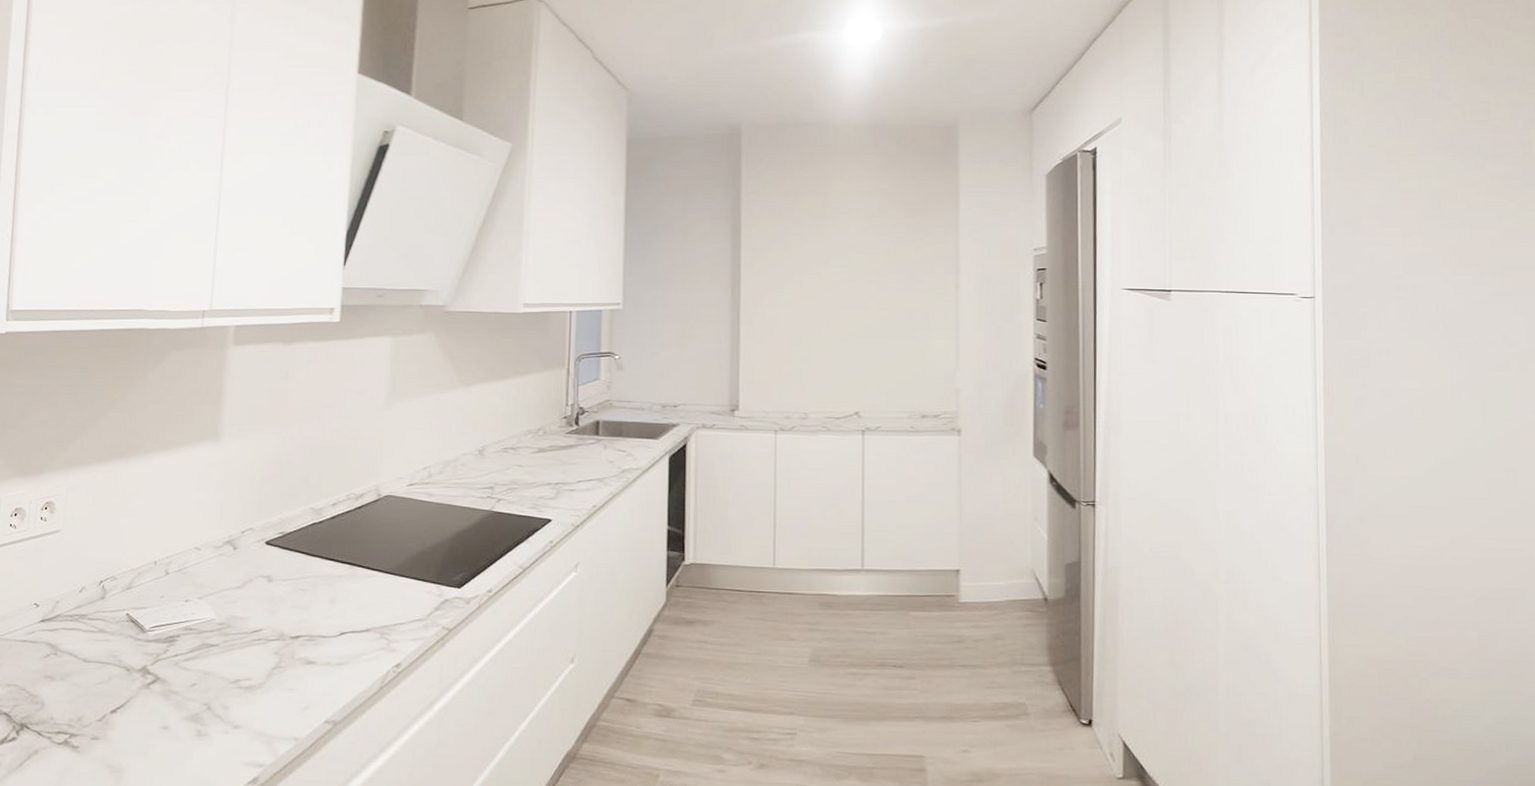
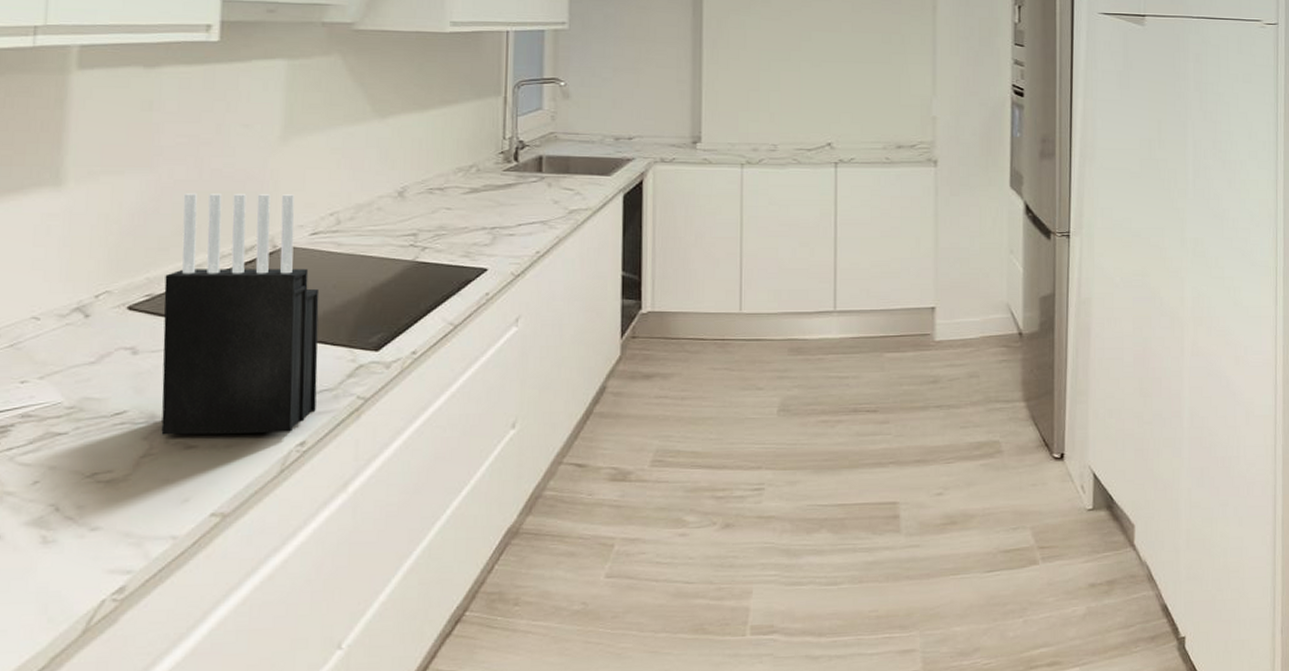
knife block: none [288,448,414,655] -> present [161,194,320,435]

